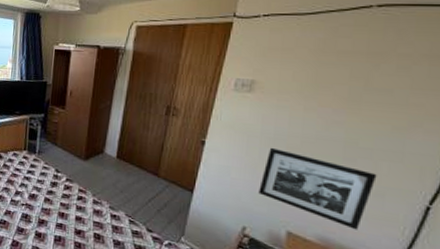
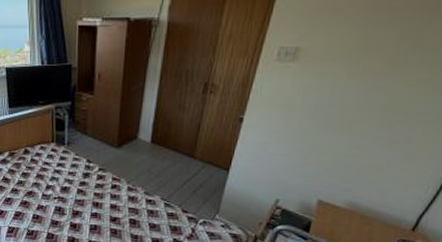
picture frame: present [258,147,377,230] -> none [294,119,411,193]

